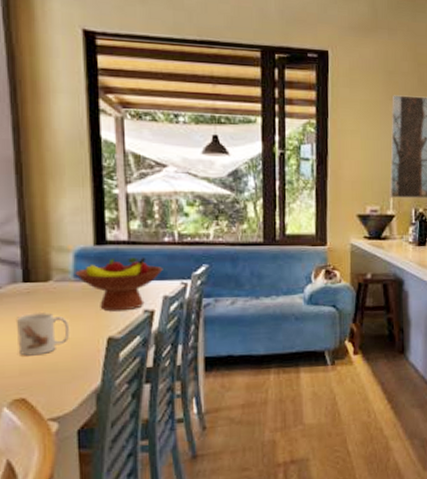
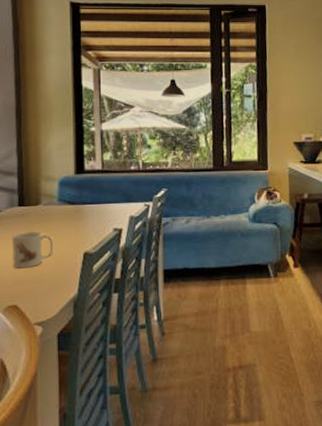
fruit bowl: present [75,257,163,311] -> none [59,183,130,230]

